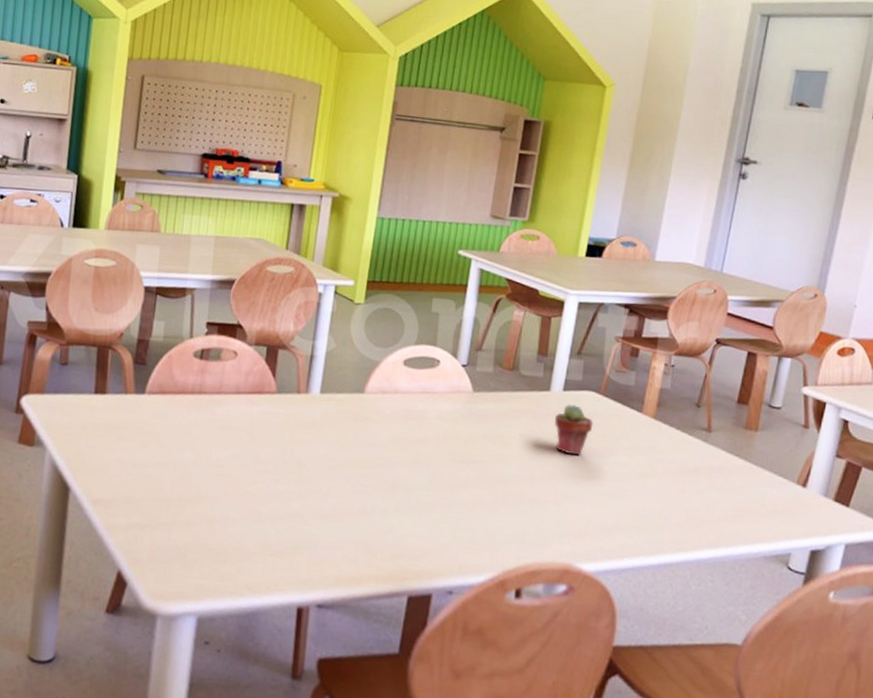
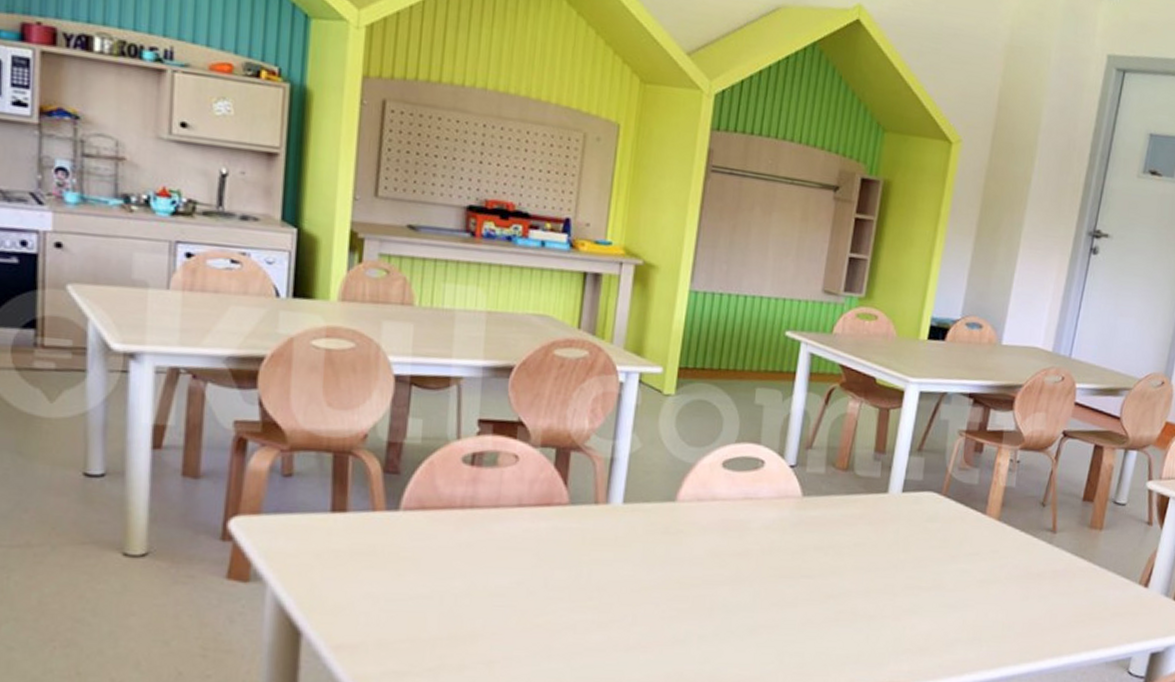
potted succulent: present [555,404,594,456] -> none [893,507,934,564]

